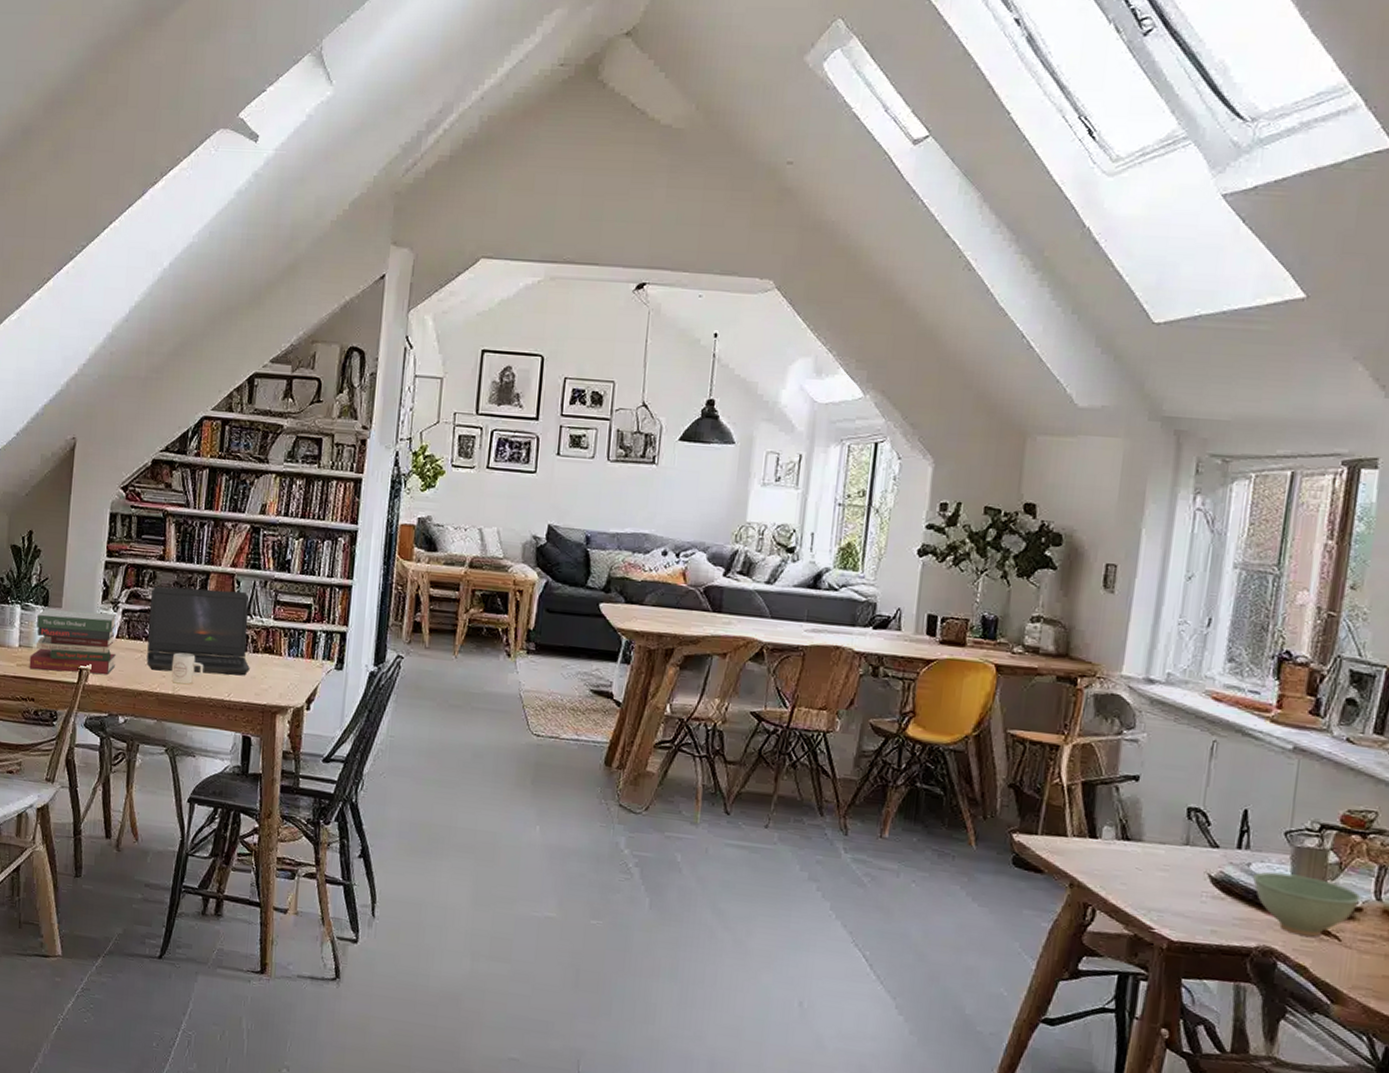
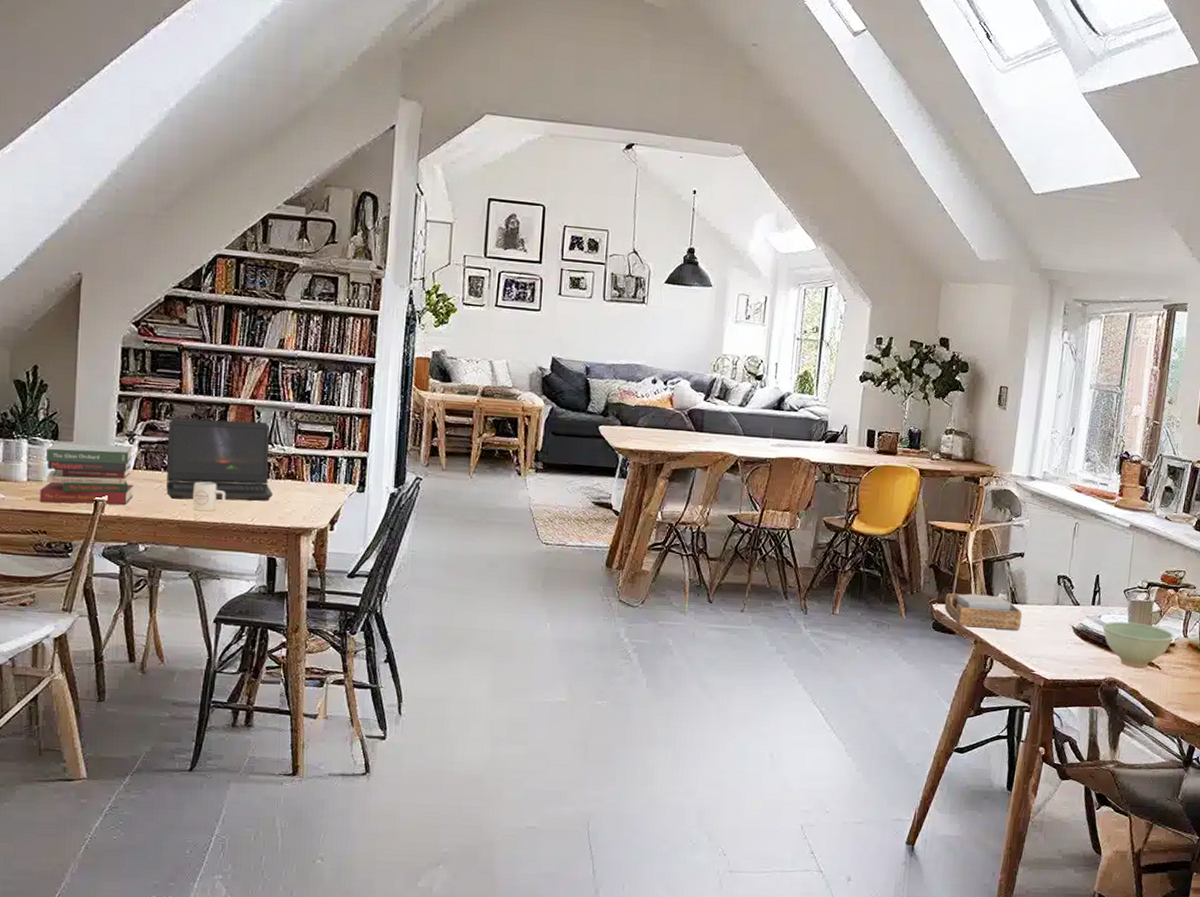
napkin holder: none [1028,821,1137,874] -> present [944,593,1023,630]

